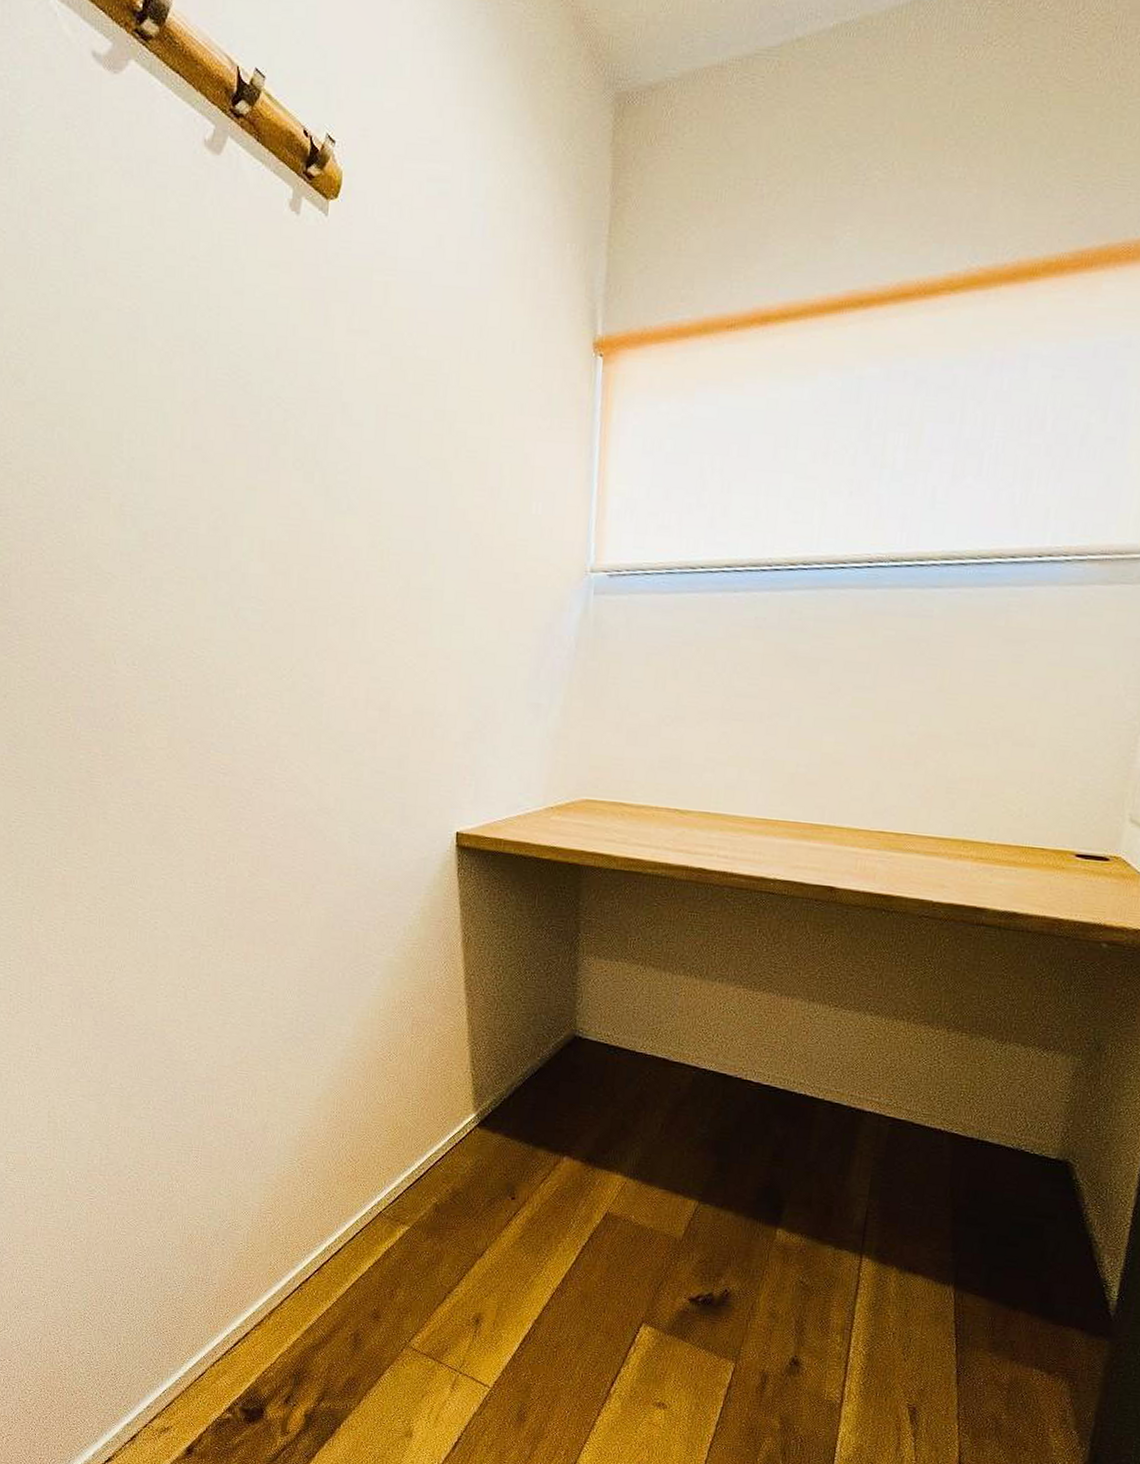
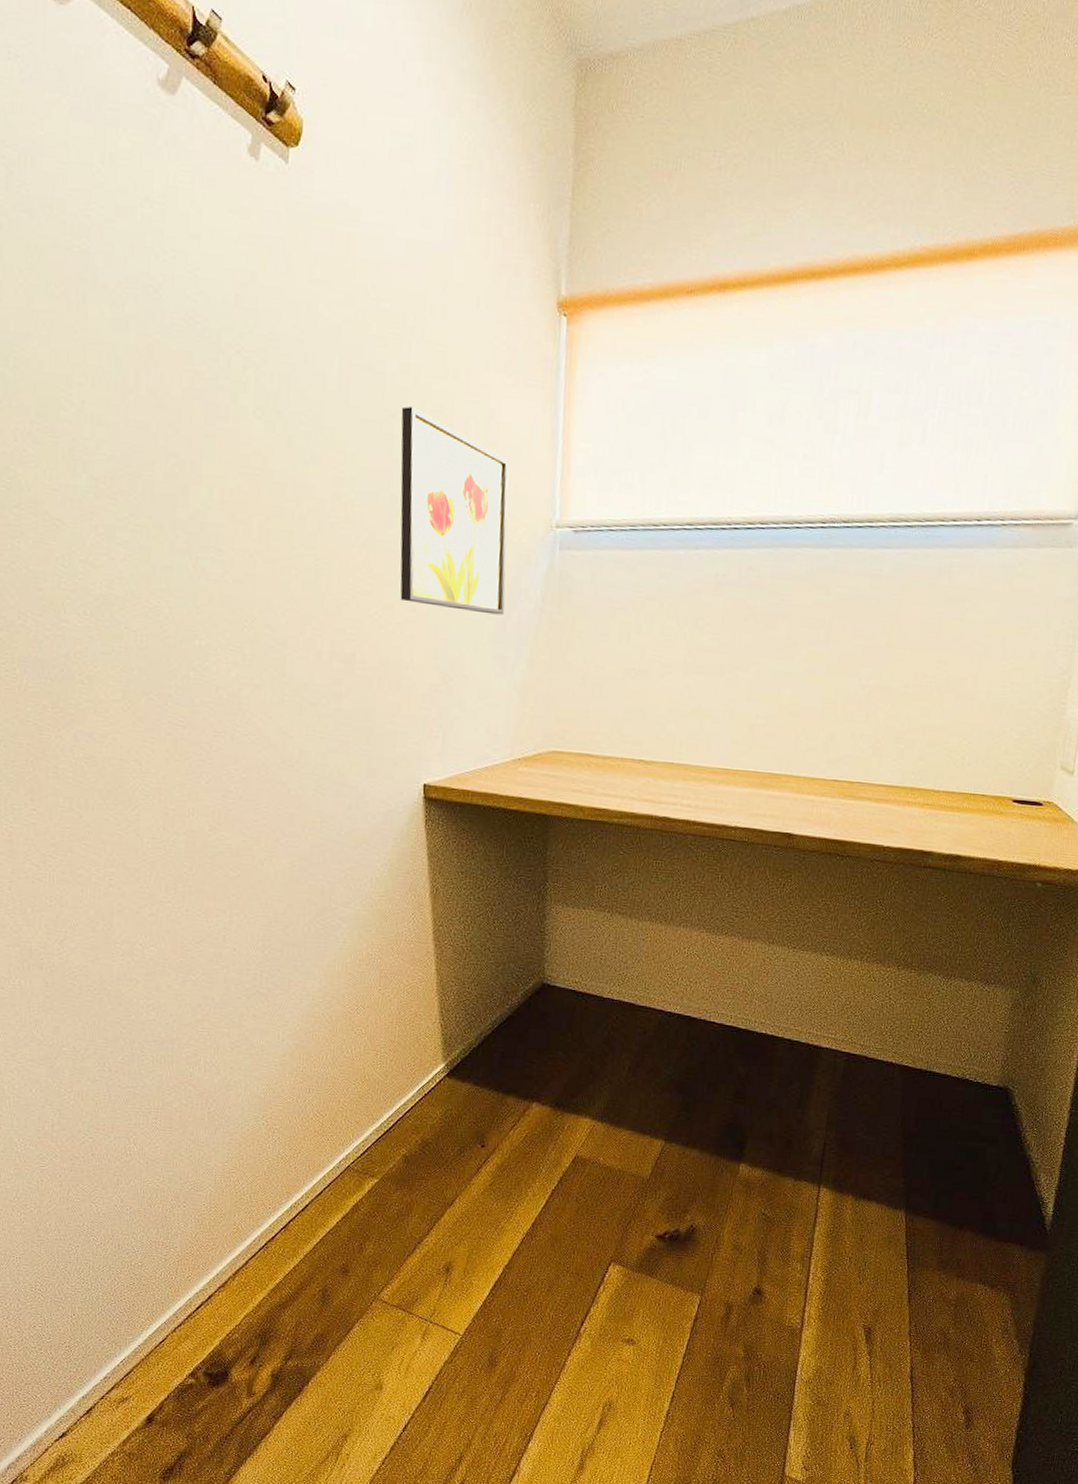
wall art: none [434,452,543,662] -> present [400,406,509,616]

